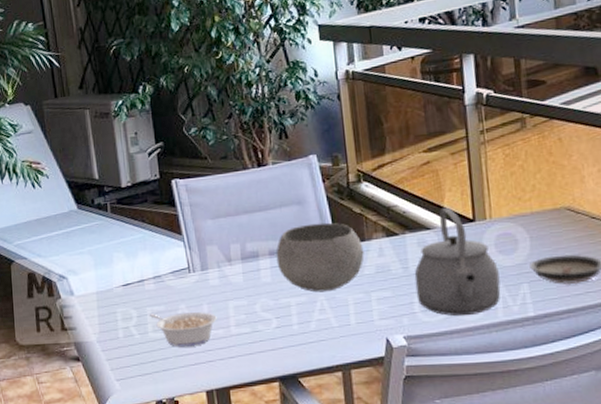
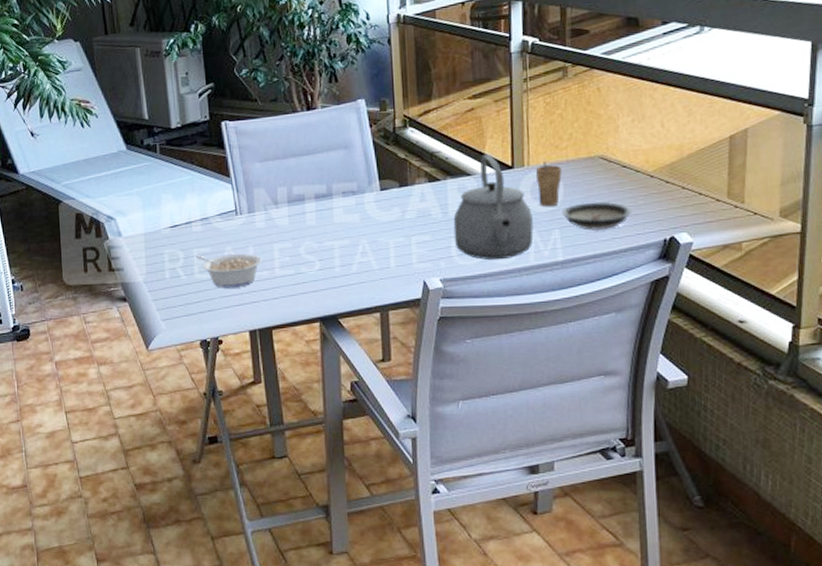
bowl: present [276,222,365,293] -> none [321,167,407,236]
cup: none [499,214,527,260] -> present [536,161,562,206]

